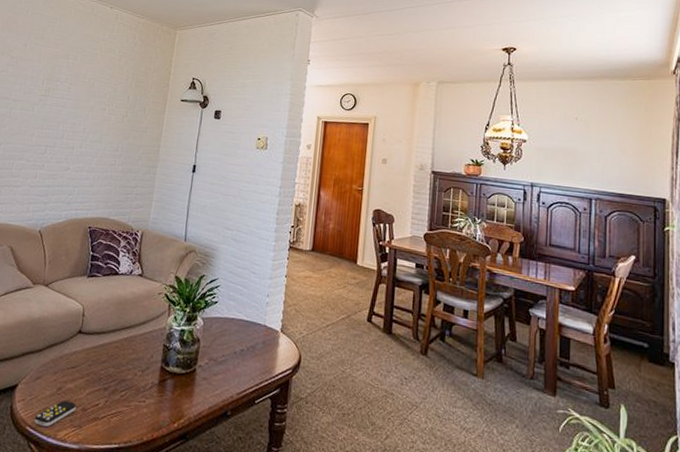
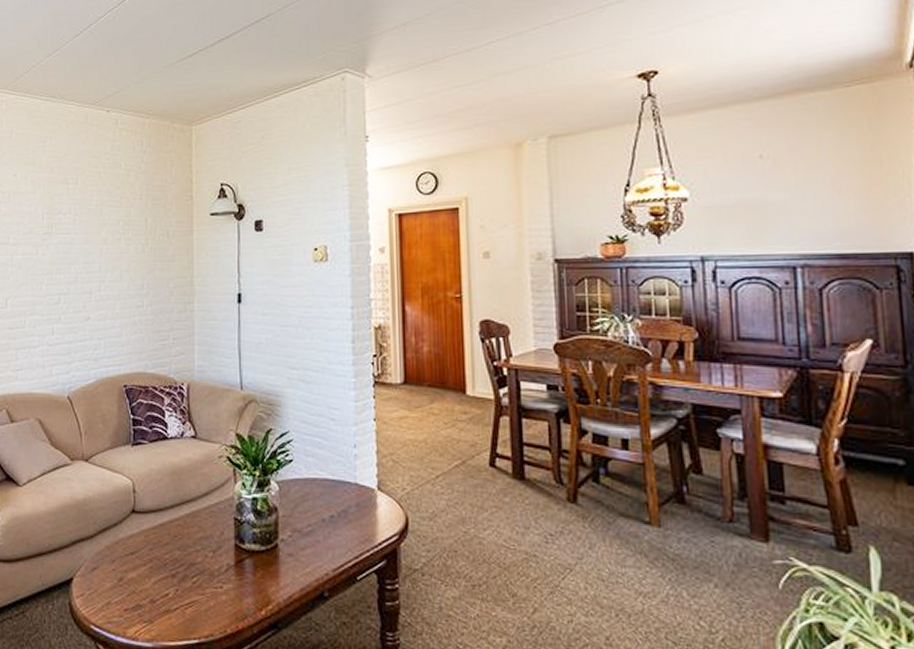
remote control: present [34,400,77,427] -> none [98,592,143,624]

